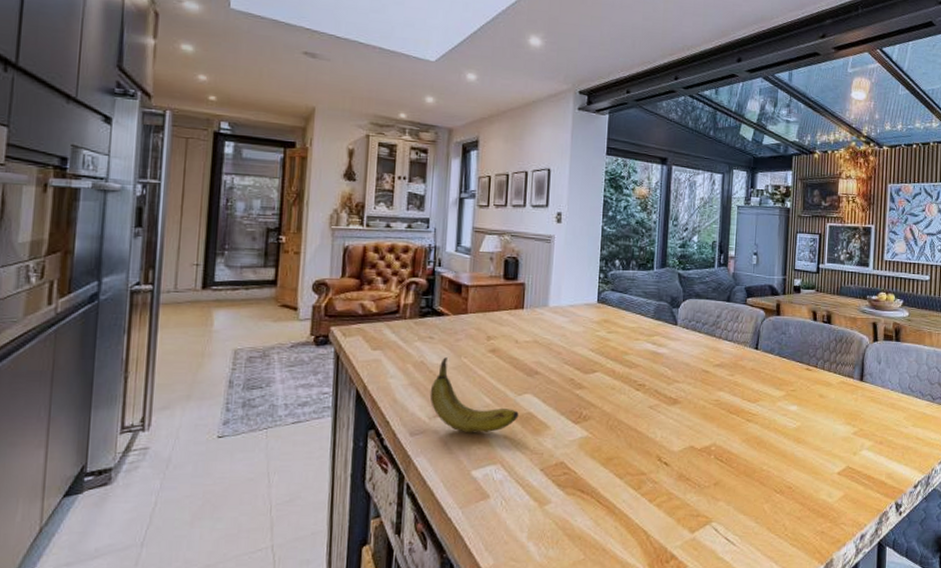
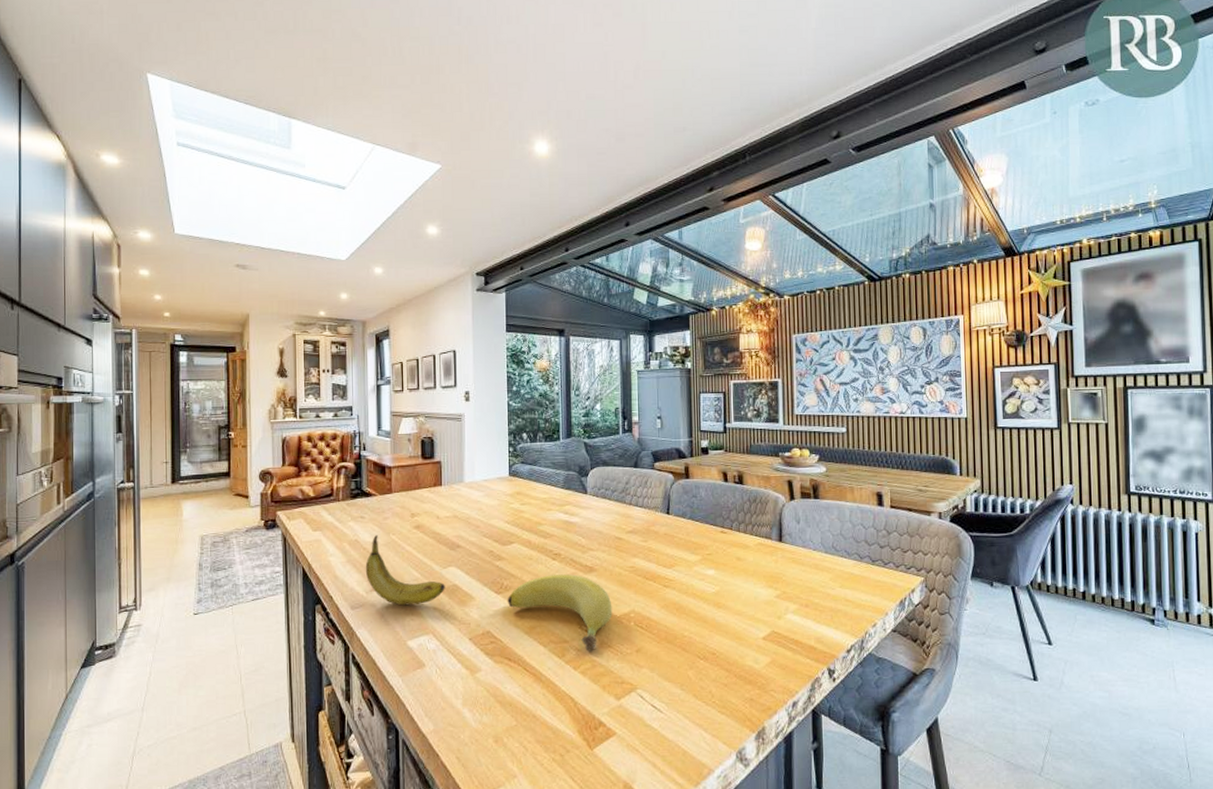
banana: none [584,406,694,484] -> present [507,574,613,651]

